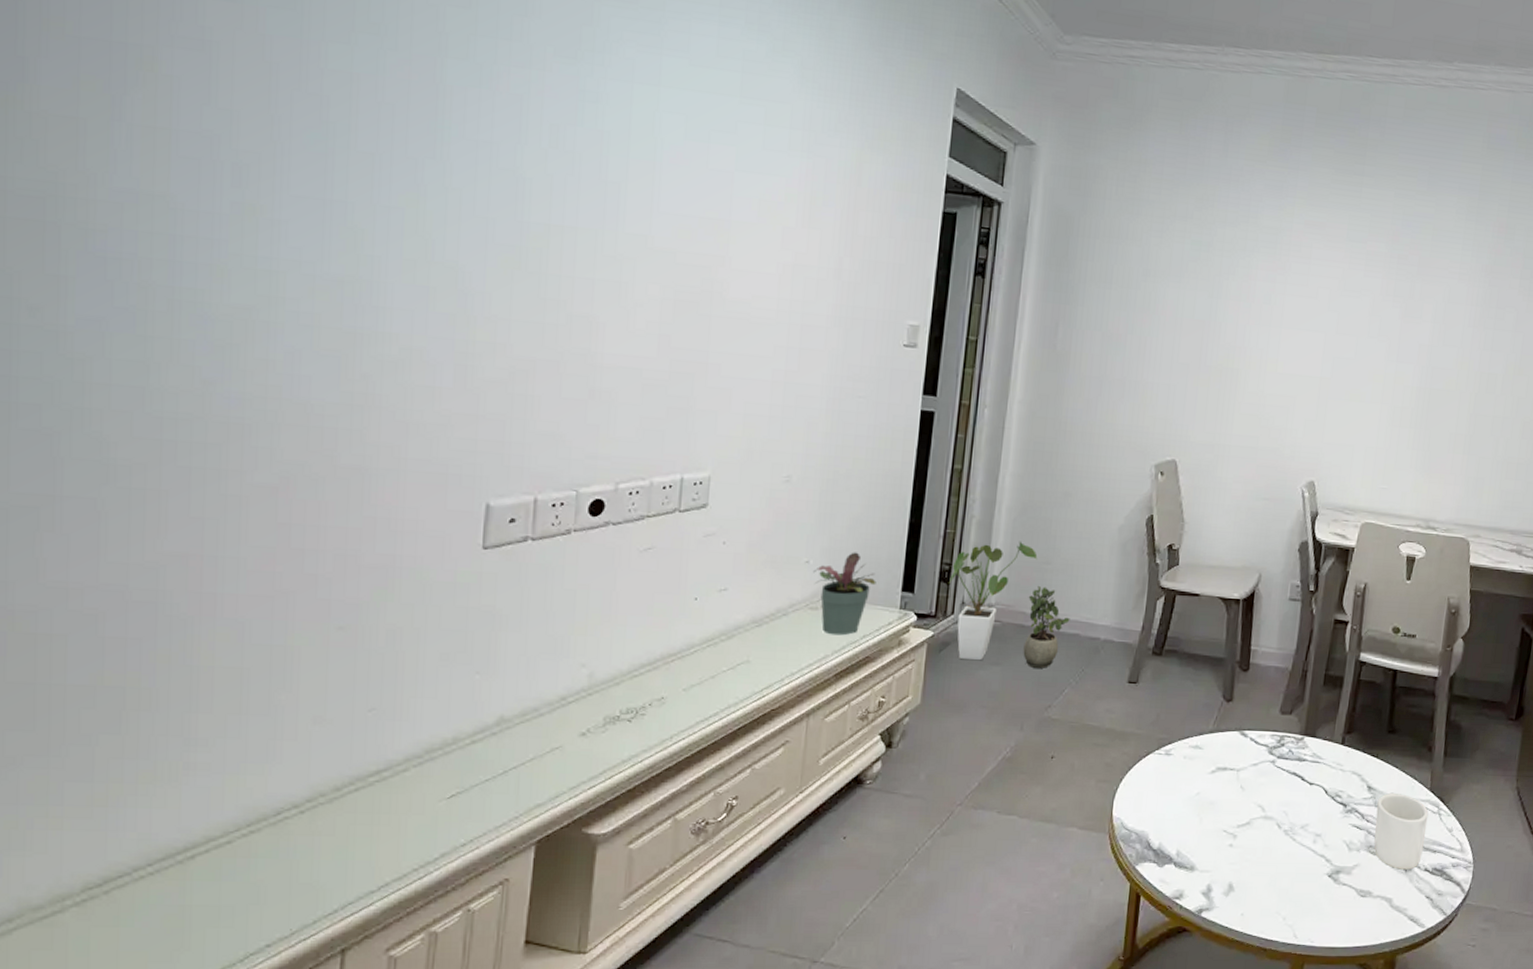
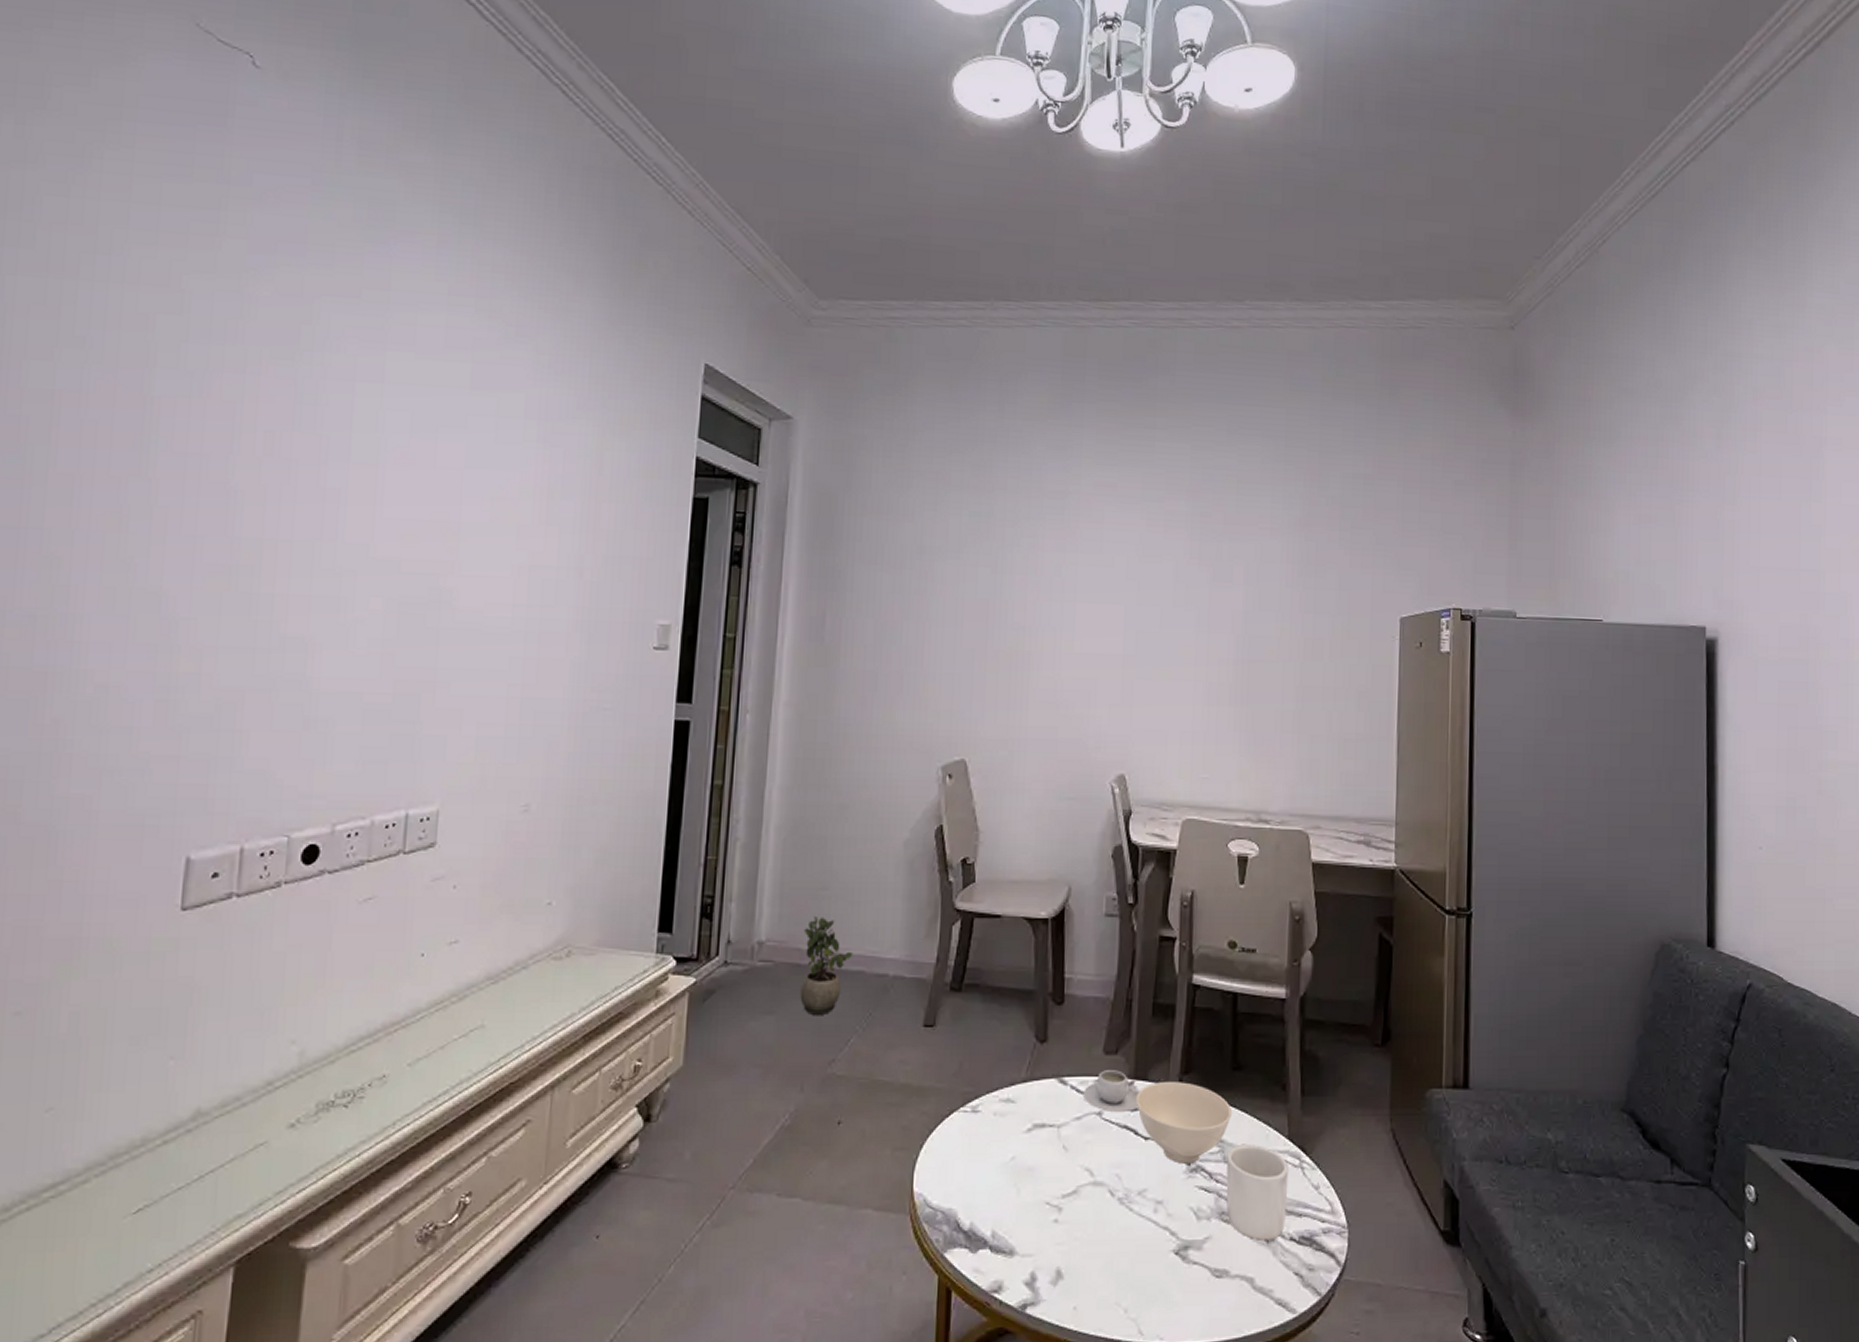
potted plant: present [813,552,876,636] -> none [556,889,629,989]
house plant: present [949,541,1038,661] -> none [712,864,813,1010]
teacup: none [1260,727,1307,762] -> present [1083,1070,1139,1113]
bowl: none [1304,739,1385,806] -> present [1135,1082,1232,1164]

